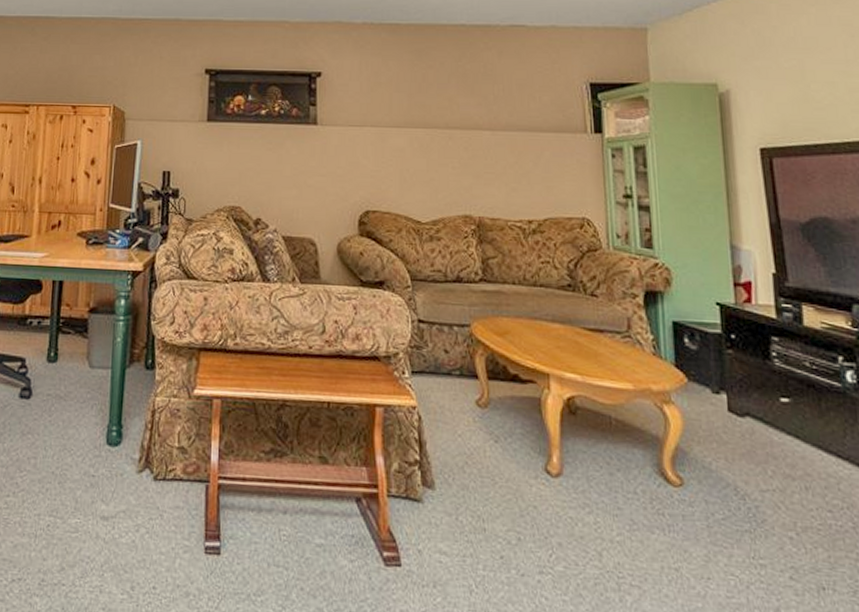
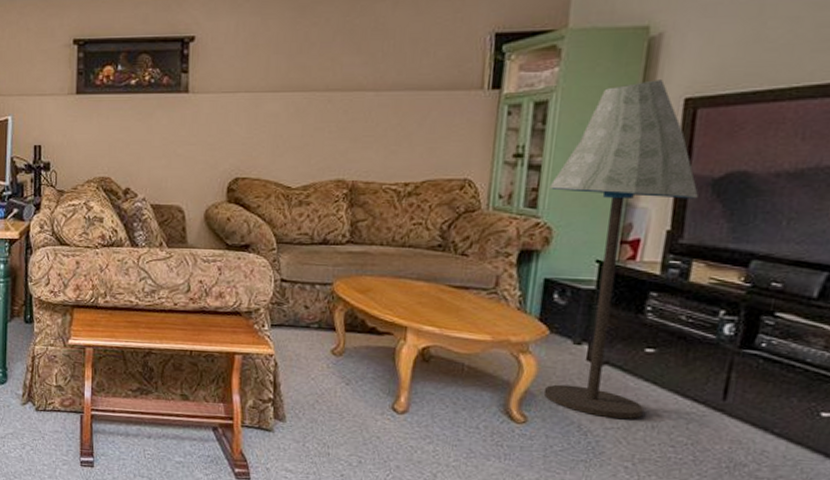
floor lamp: none [660,131,794,479] -> present [543,80,698,419]

